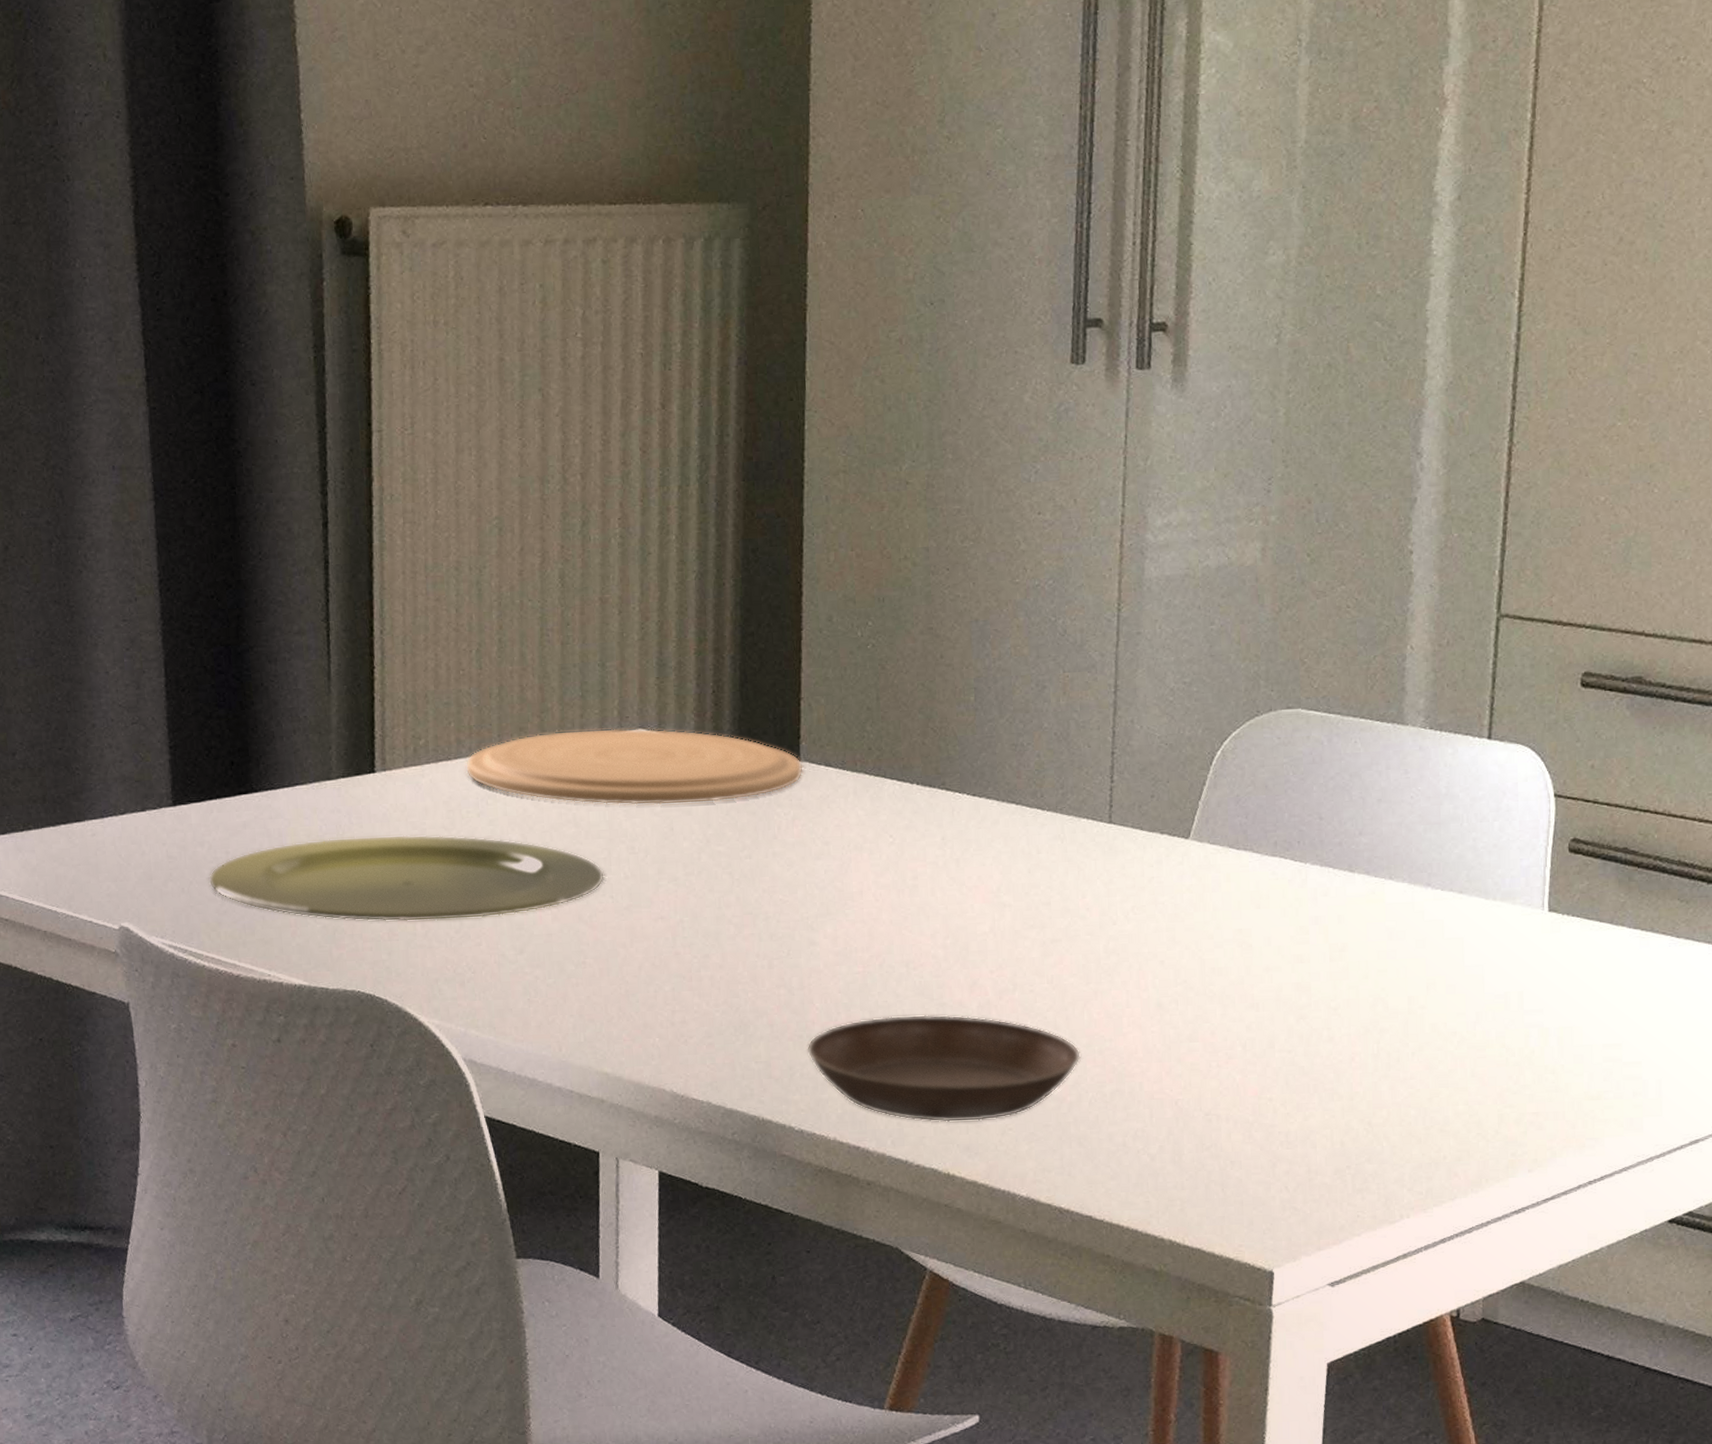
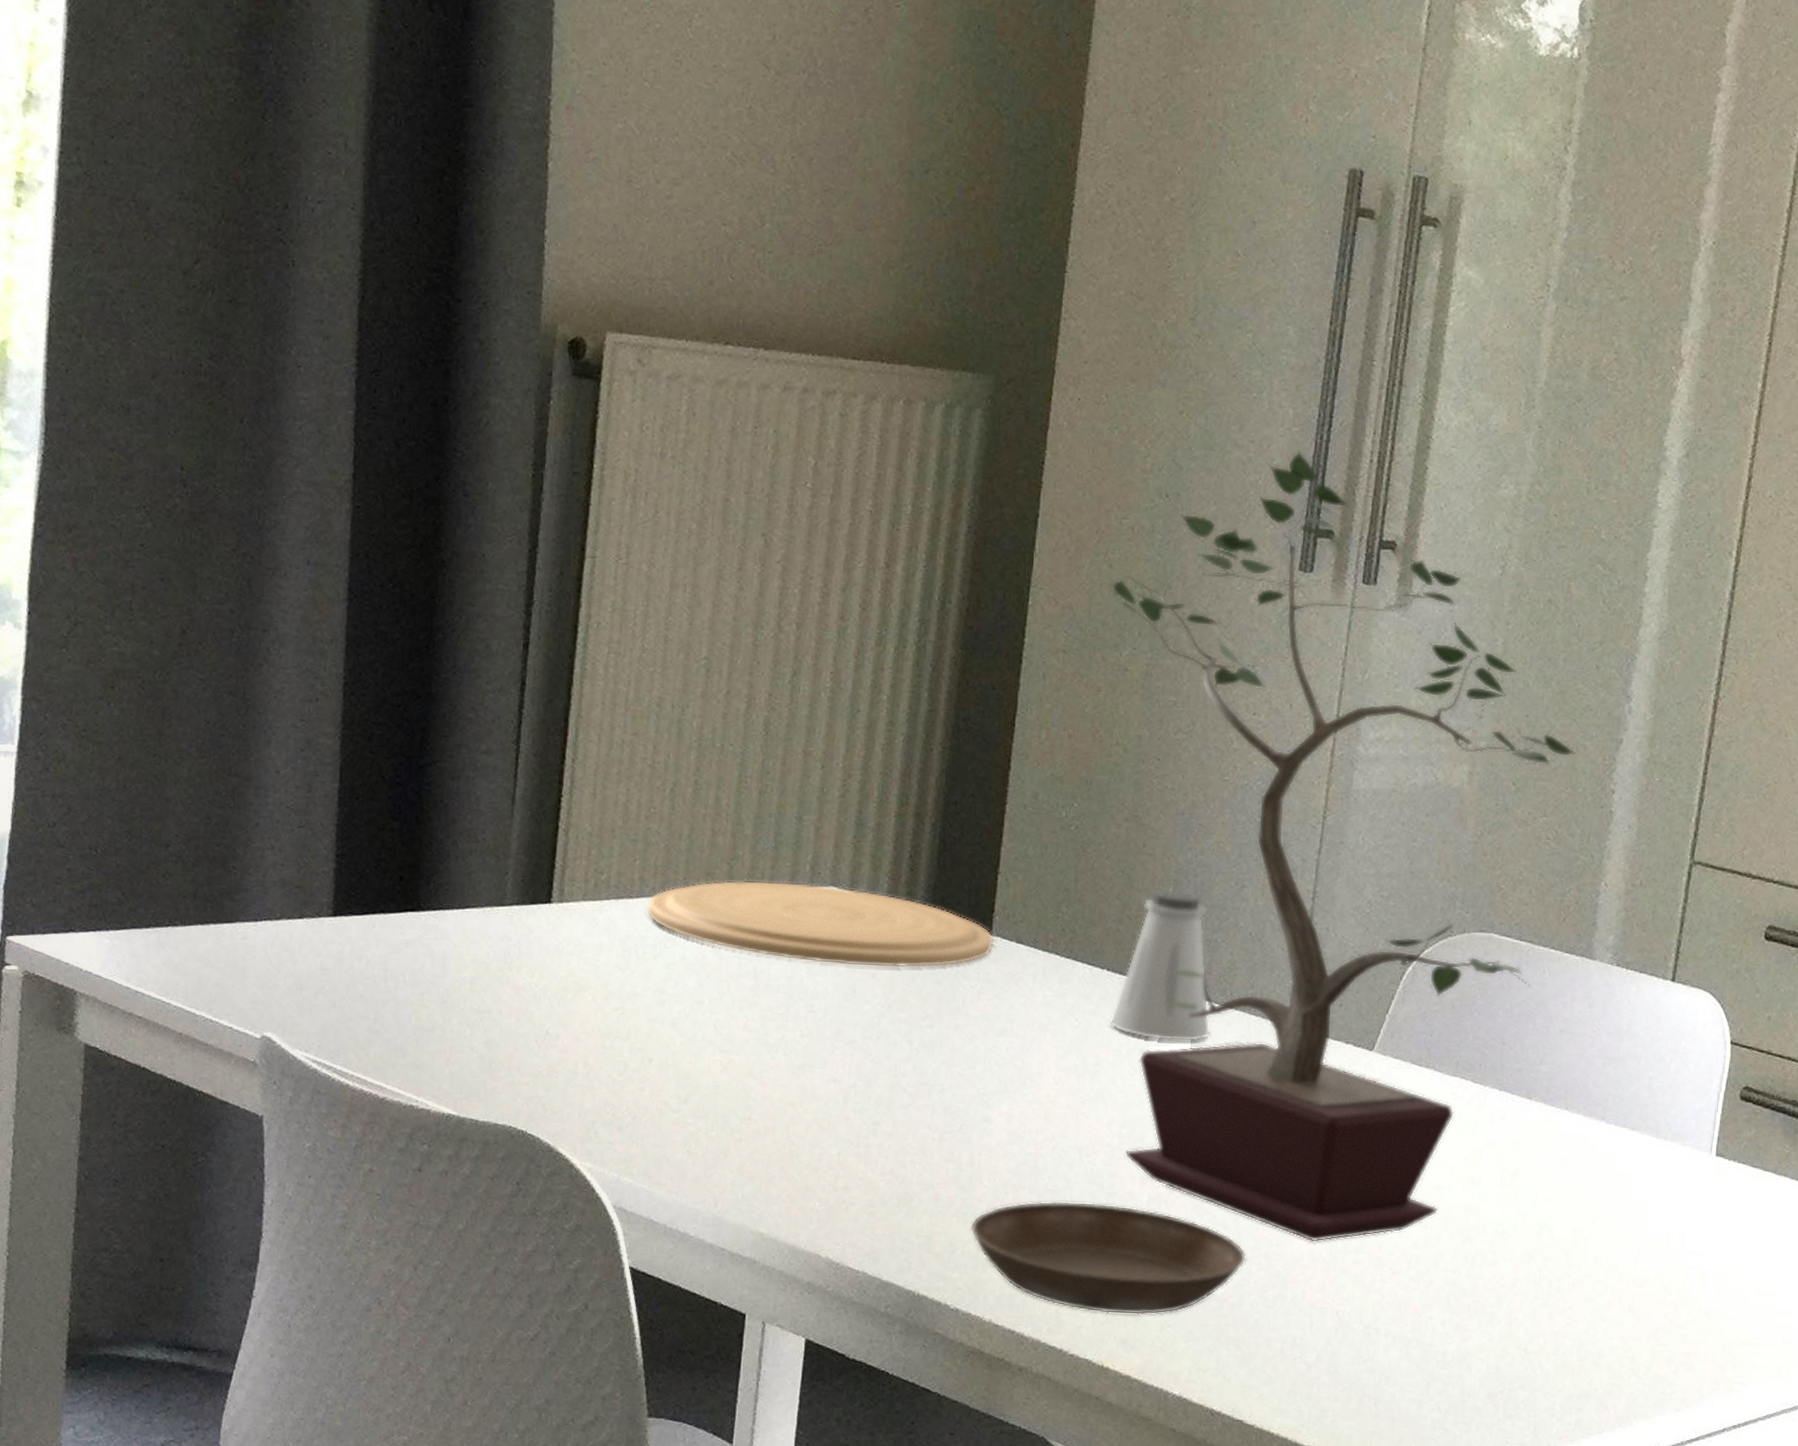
plate: present [208,834,604,922] -> none [362,966,780,1063]
potted plant: none [866,241,1369,1034] -> present [1091,450,1576,1242]
saltshaker: none [924,698,1024,849] -> present [1110,889,1210,1042]

